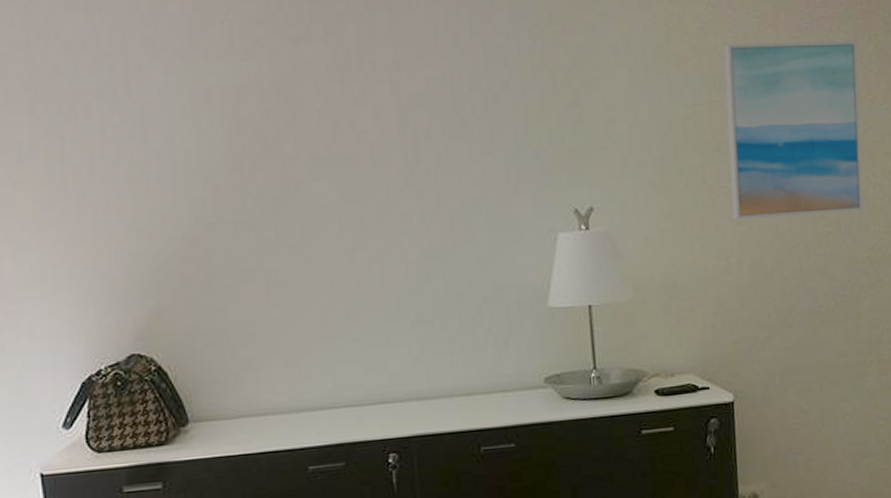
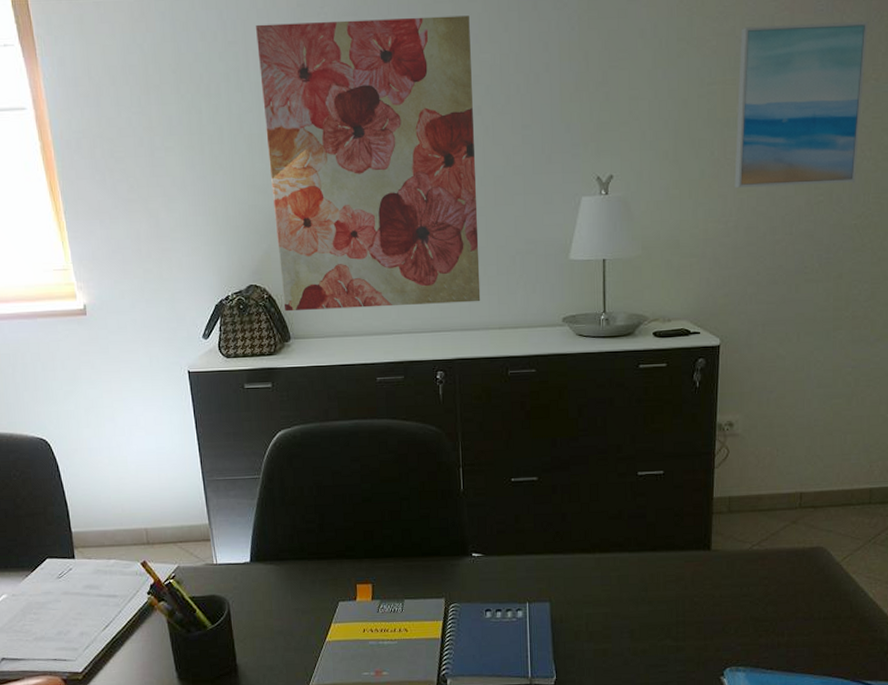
wall art: none [139,27,441,387] -> present [256,15,481,312]

